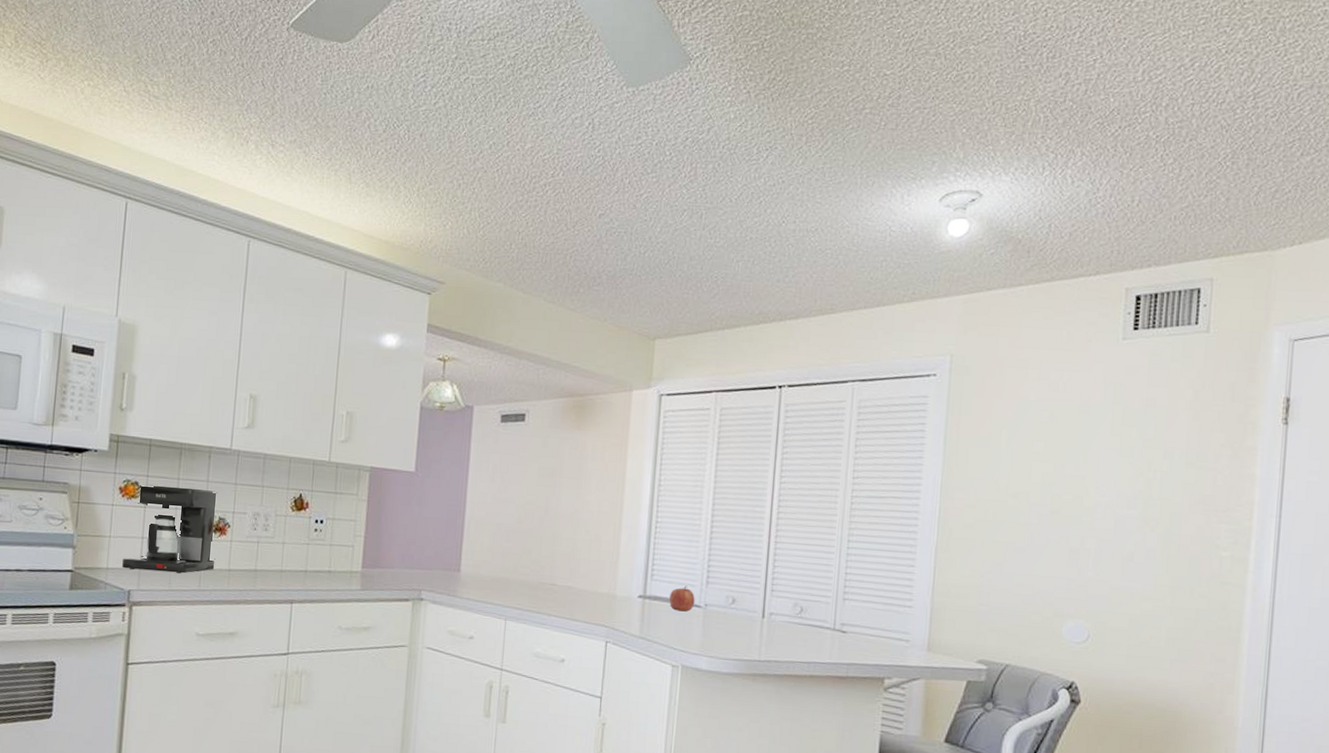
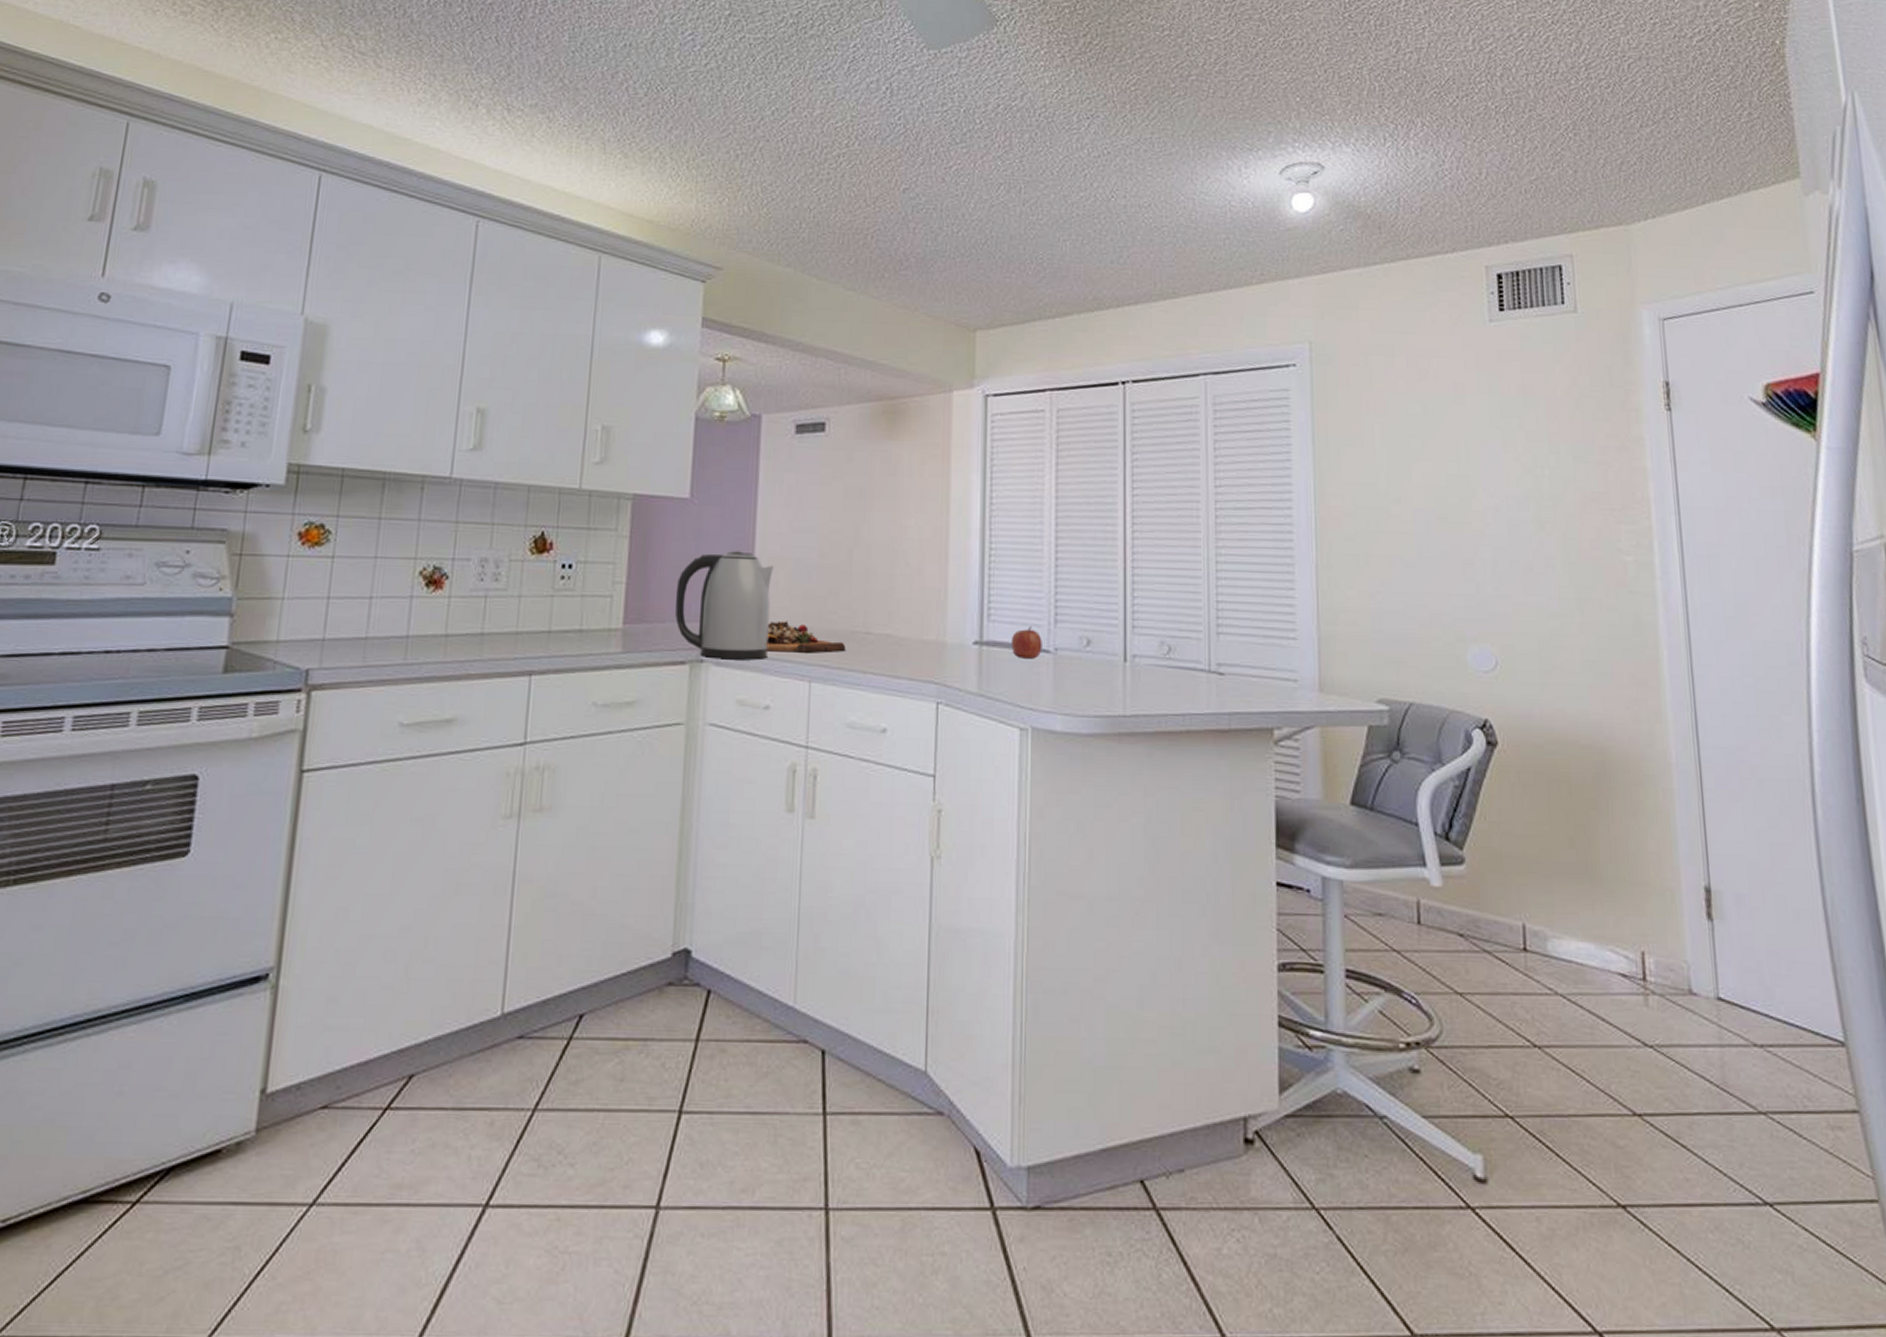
coffee maker: present [122,485,218,574] -> none [298,528,433,643]
kettle: none [402,515,480,601] -> present [675,551,773,661]
cutting board: none [472,571,535,599] -> present [766,620,846,654]

